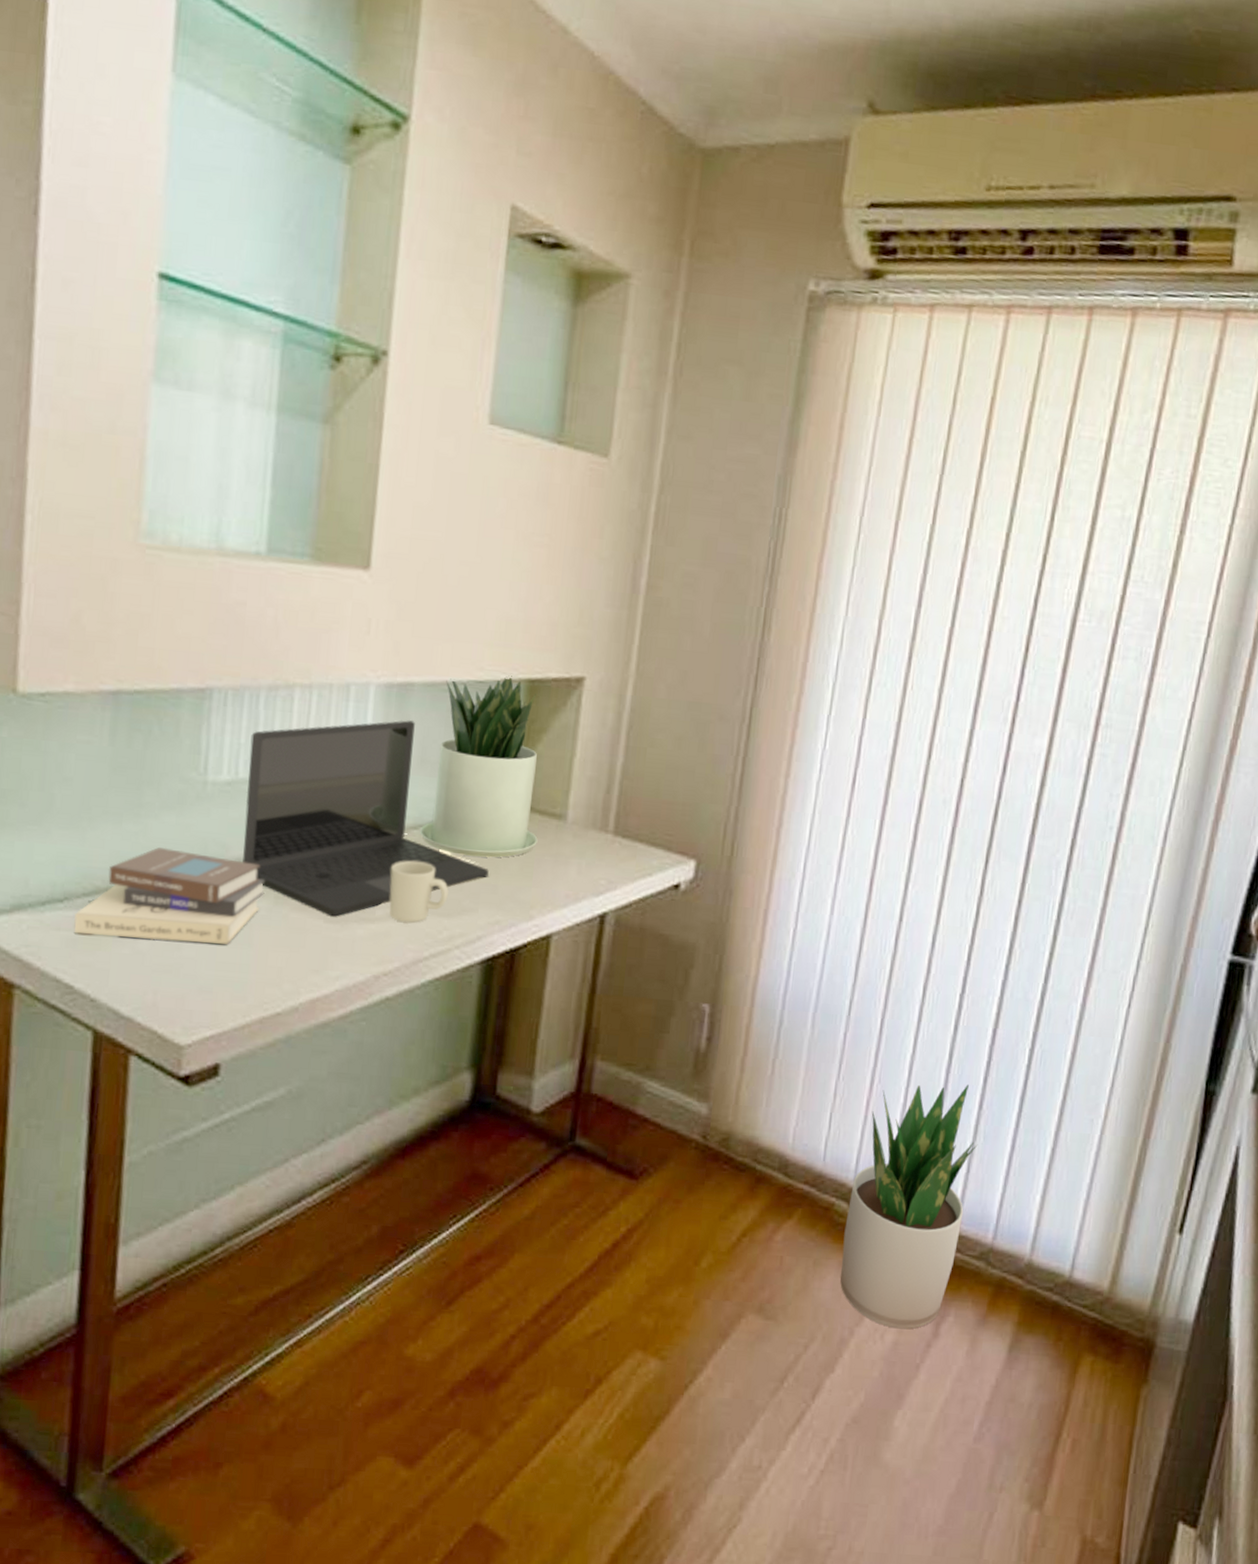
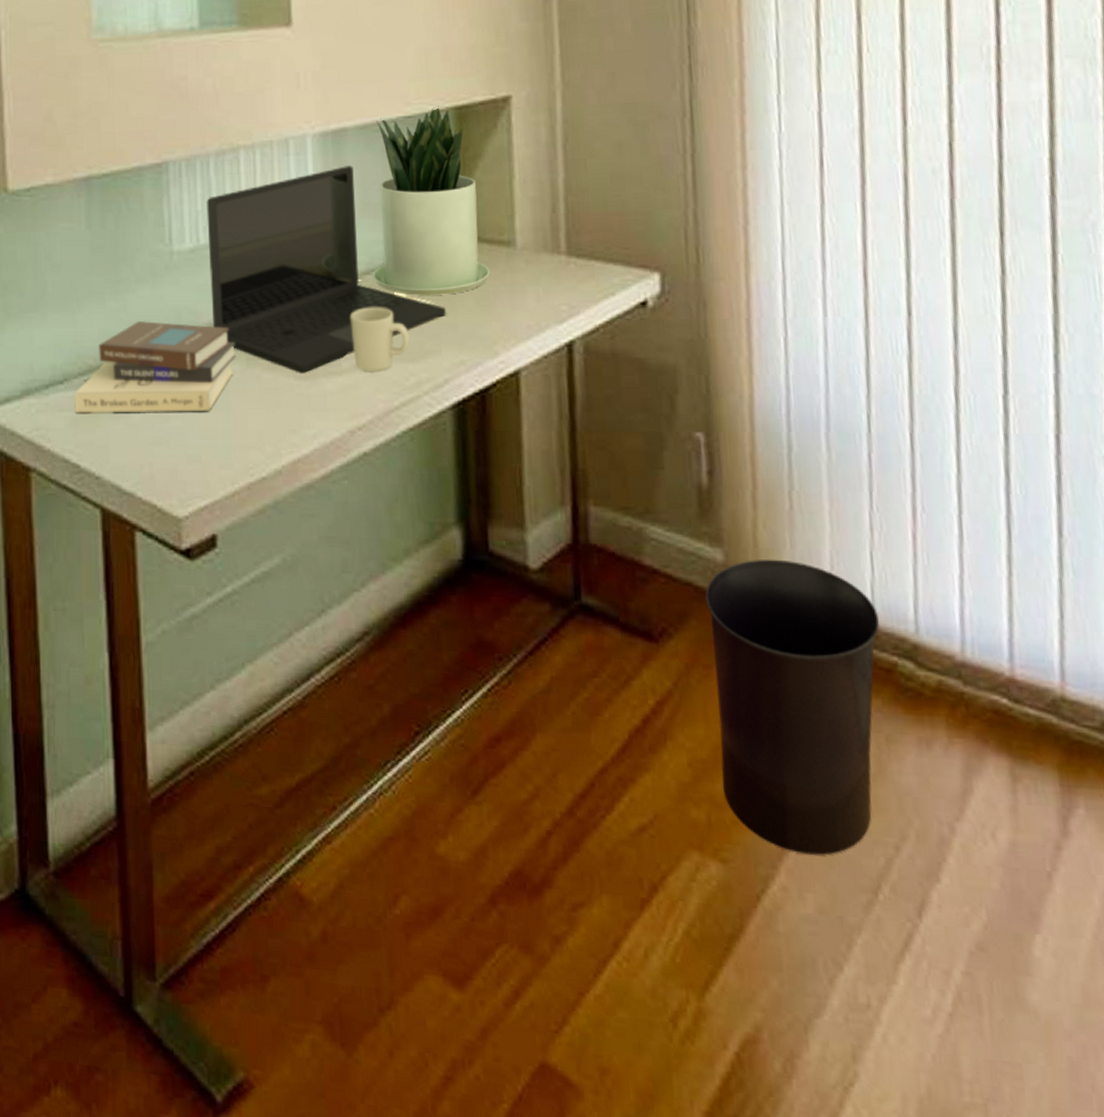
waste bin: none [672,1114,828,1353] -> present [705,558,880,855]
planter: present [840,1085,978,1330] -> none [915,507,1069,826]

